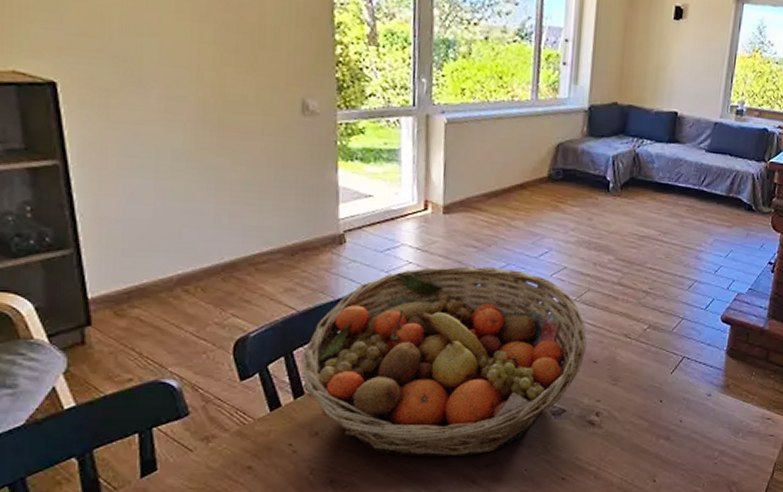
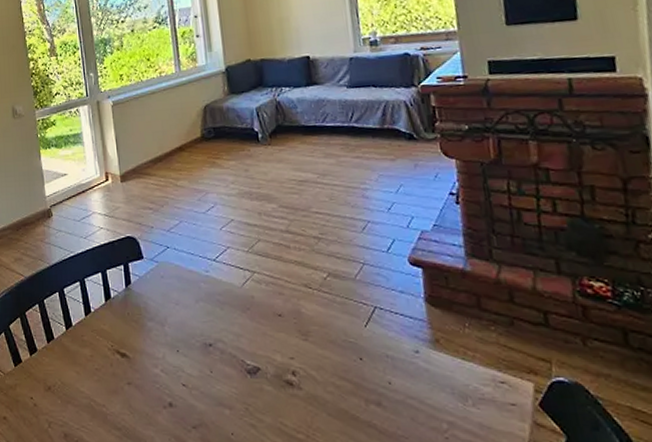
fruit basket: present [301,266,587,458] -> none [32,226,268,416]

